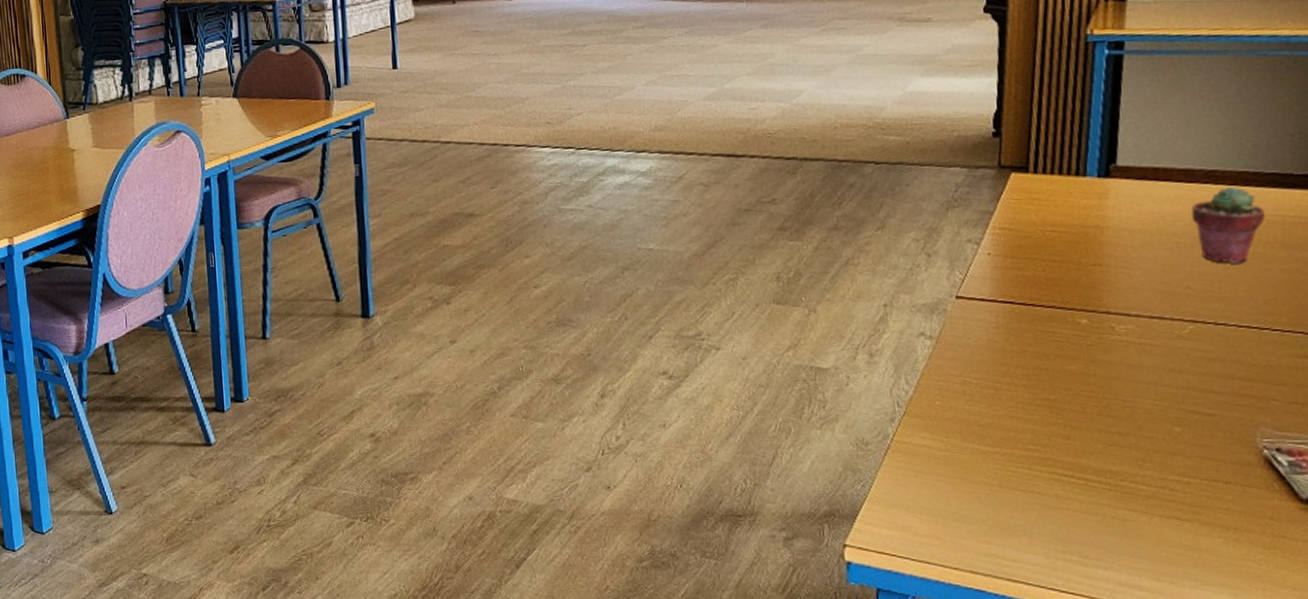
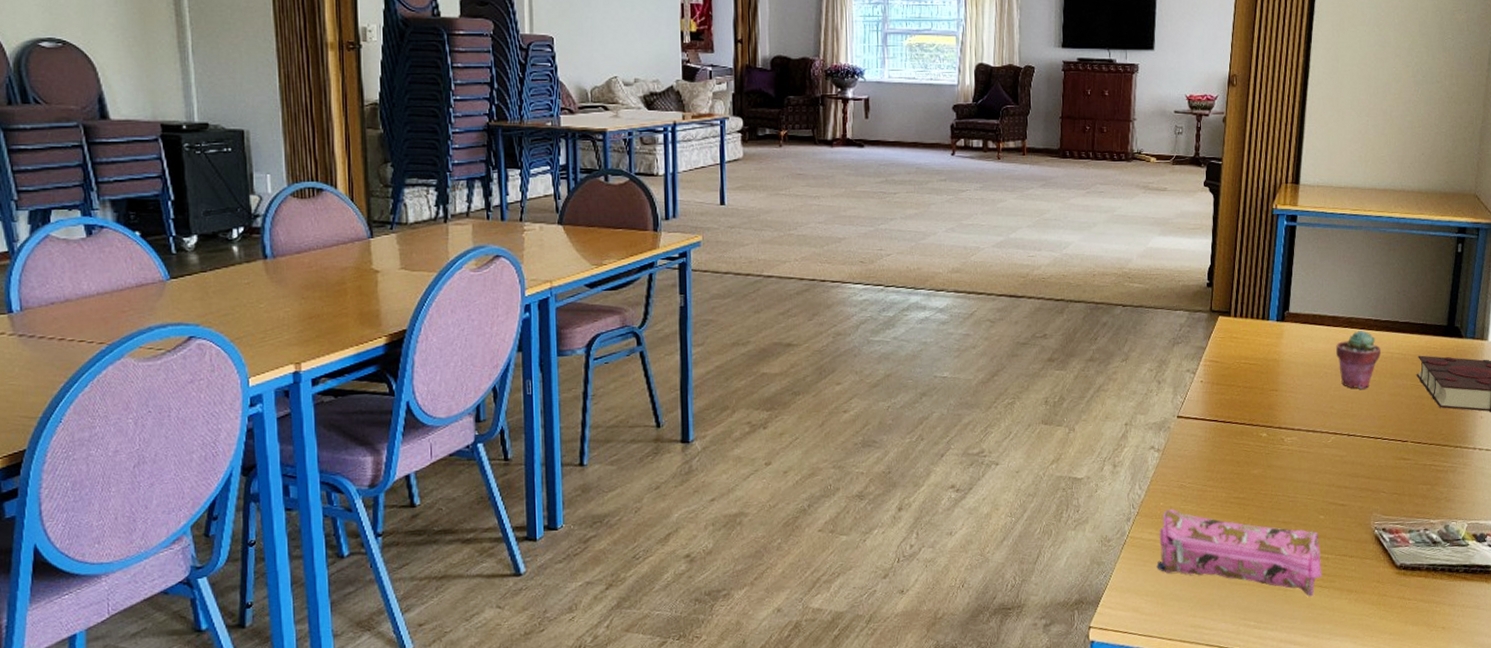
pencil case: none [933,409,1181,530] -> present [1156,508,1322,596]

